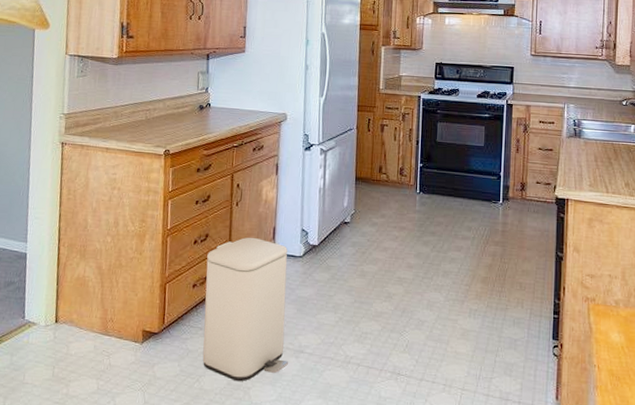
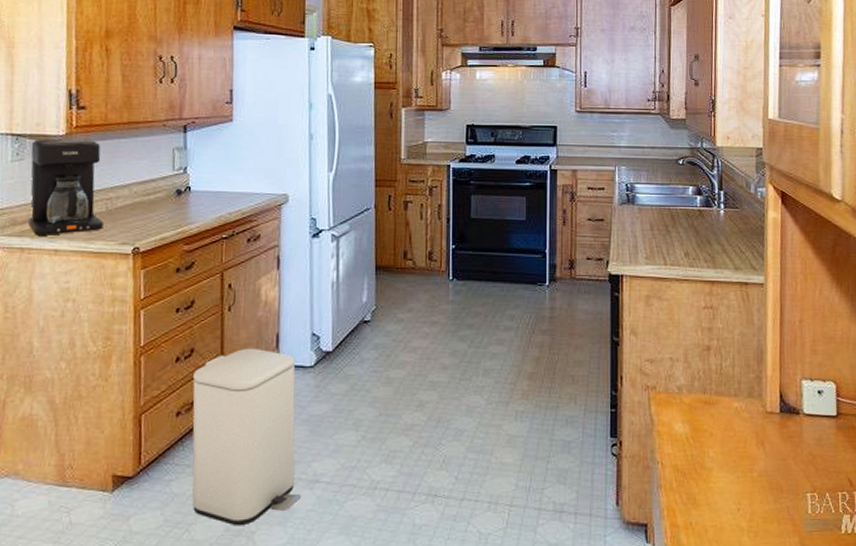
coffee maker: none [87,60,143,137] -> present [27,139,104,236]

